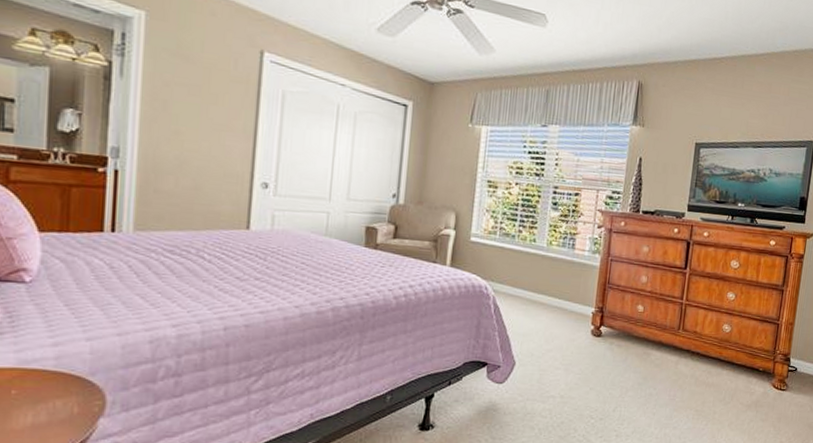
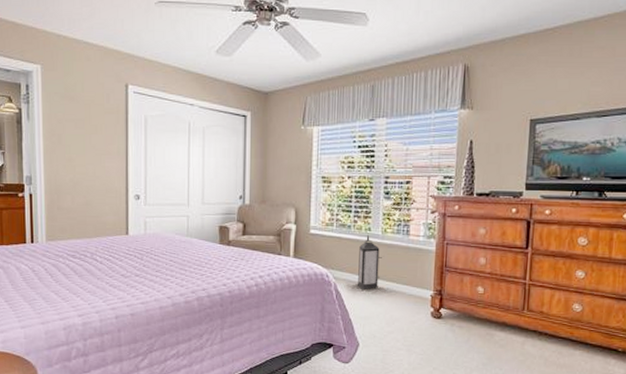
lantern: none [518,247,545,304] -> present [358,235,382,289]

